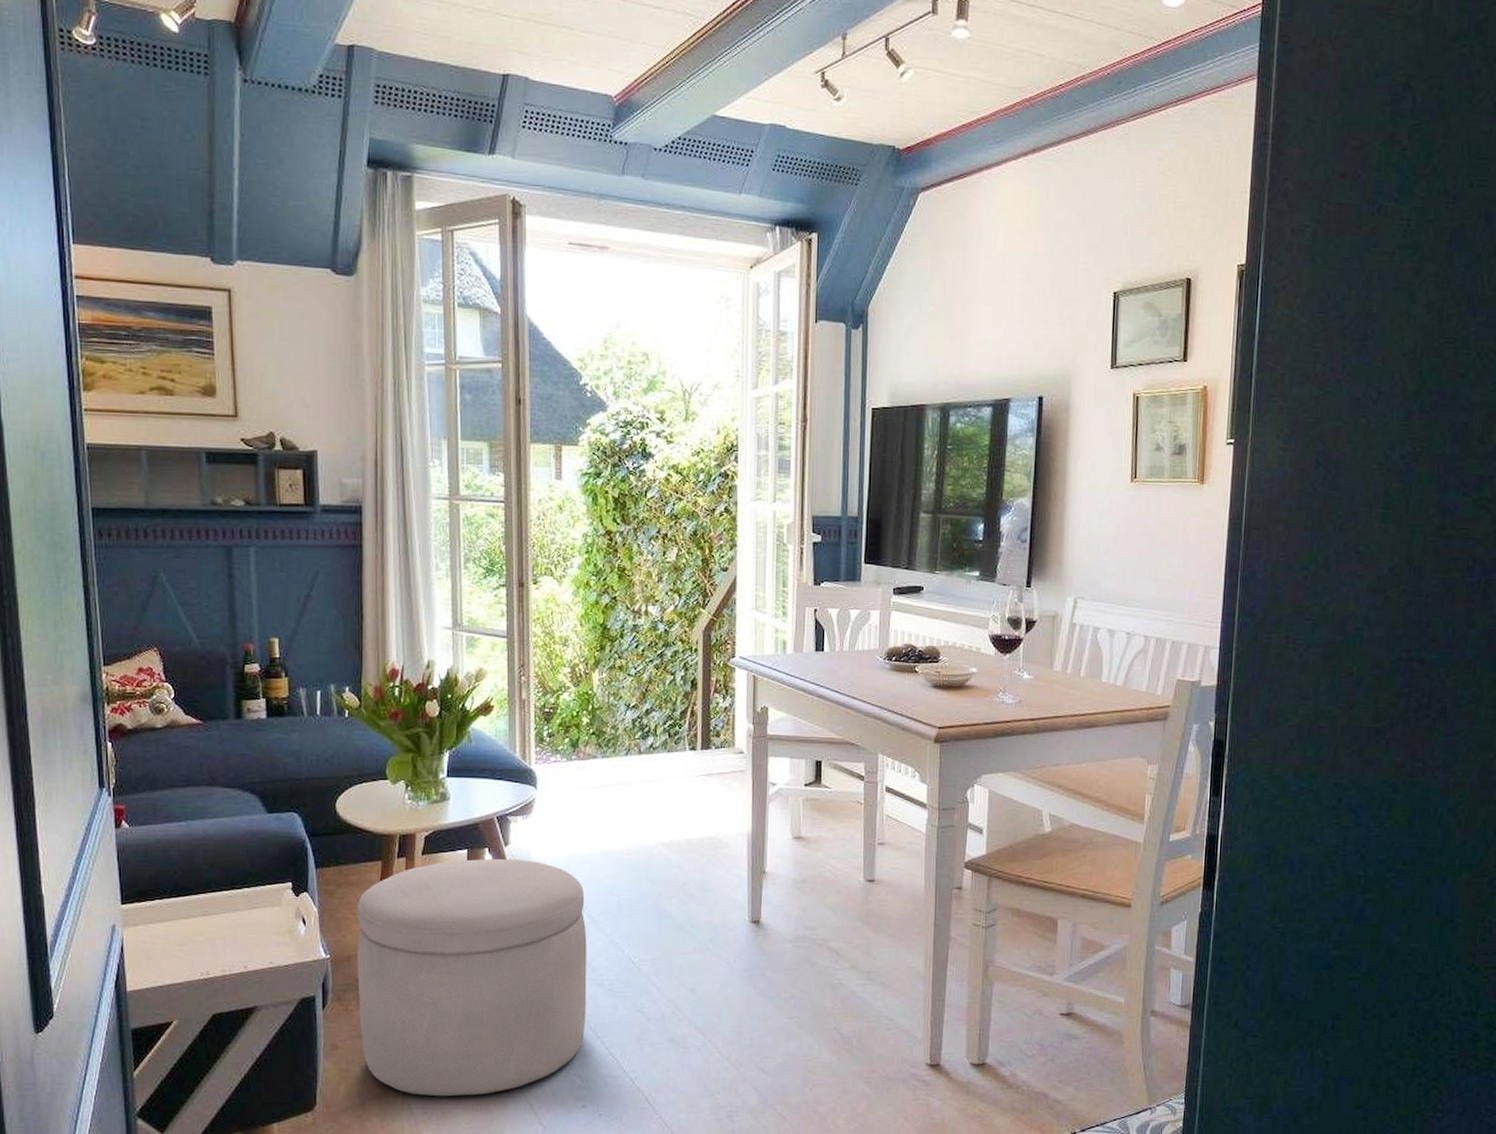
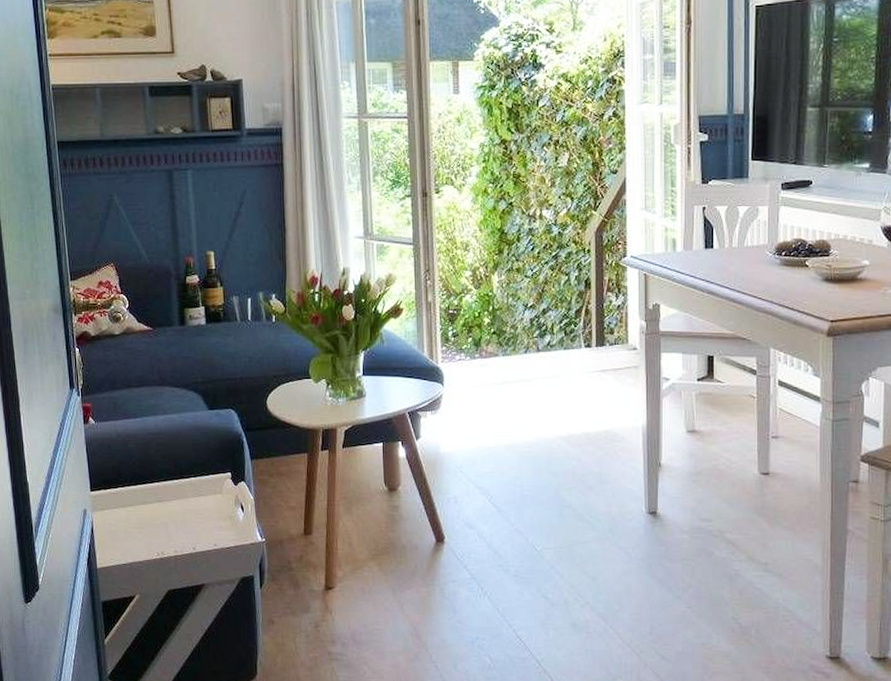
ottoman: present [357,858,587,1097] -> none [287,451,495,672]

